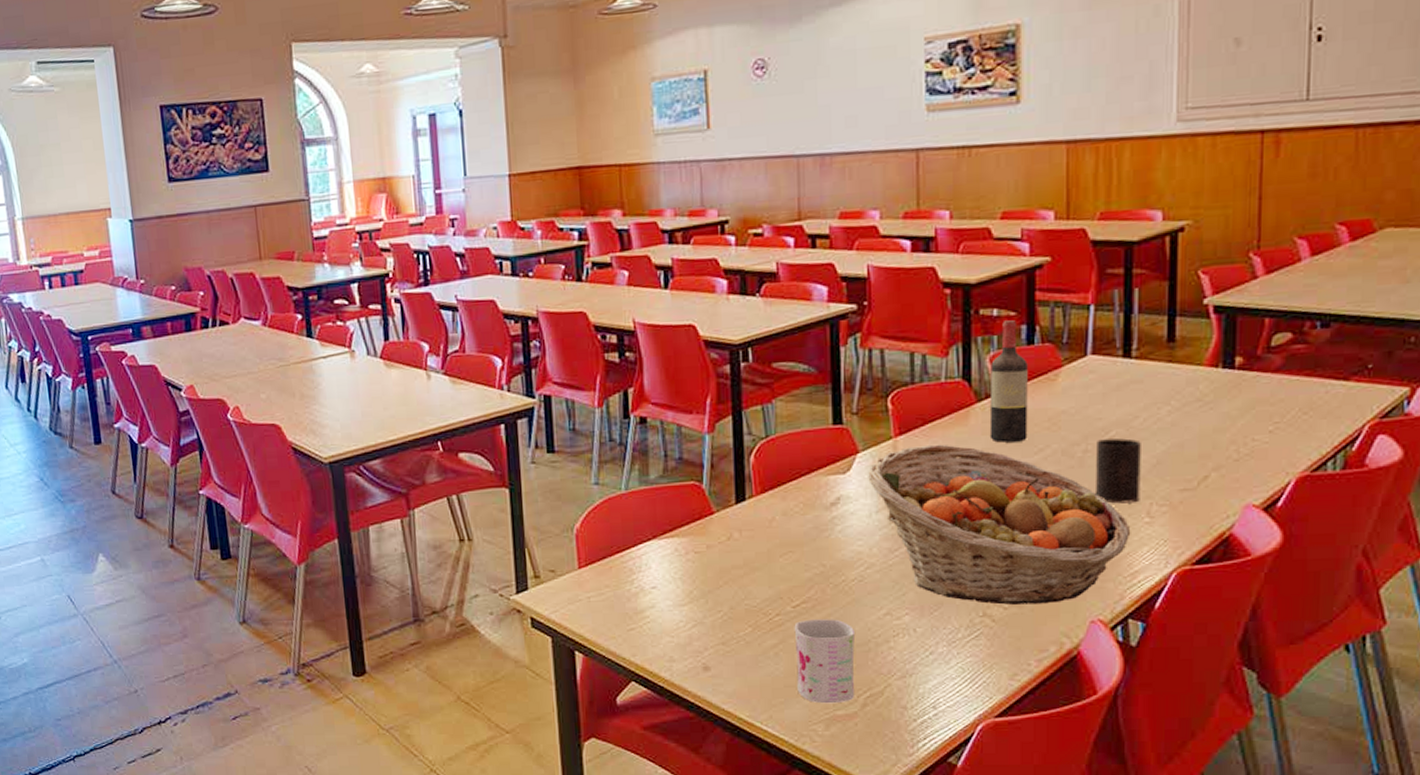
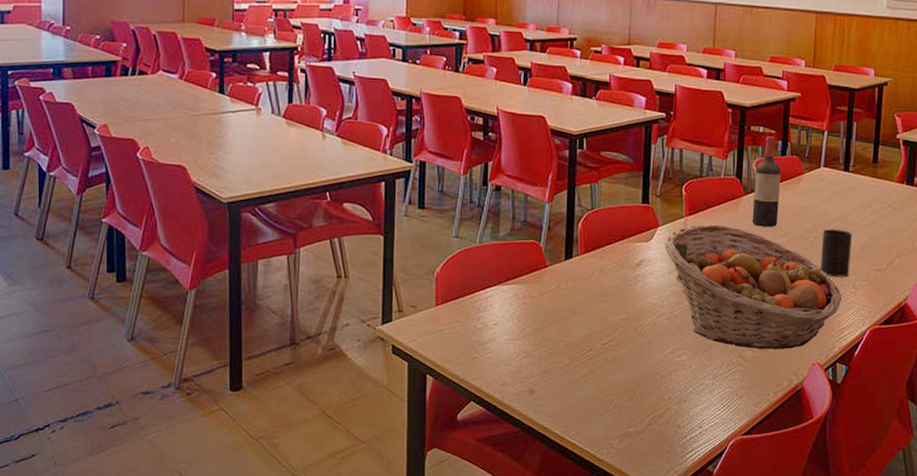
mug: present [794,619,856,704] -> none [600,355,647,423]

